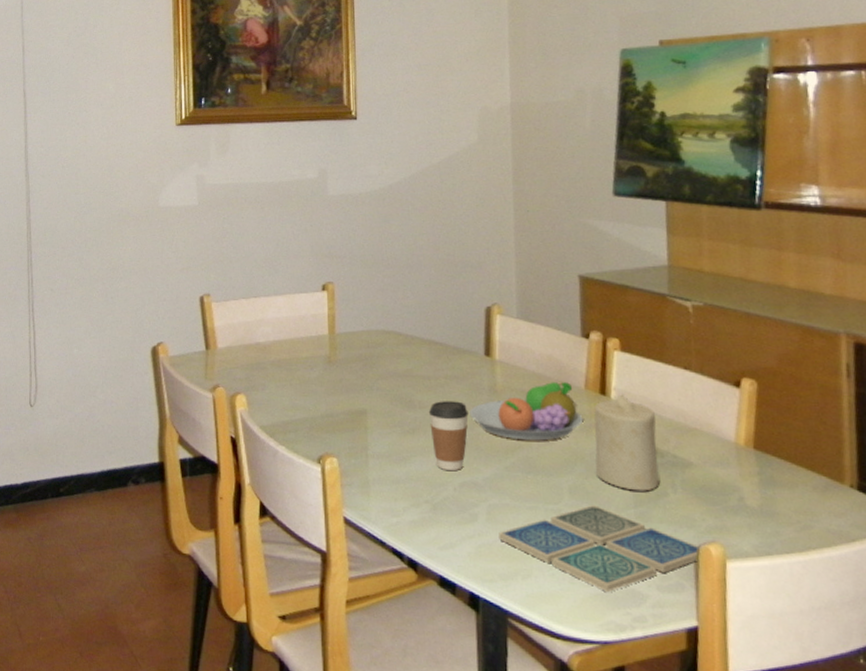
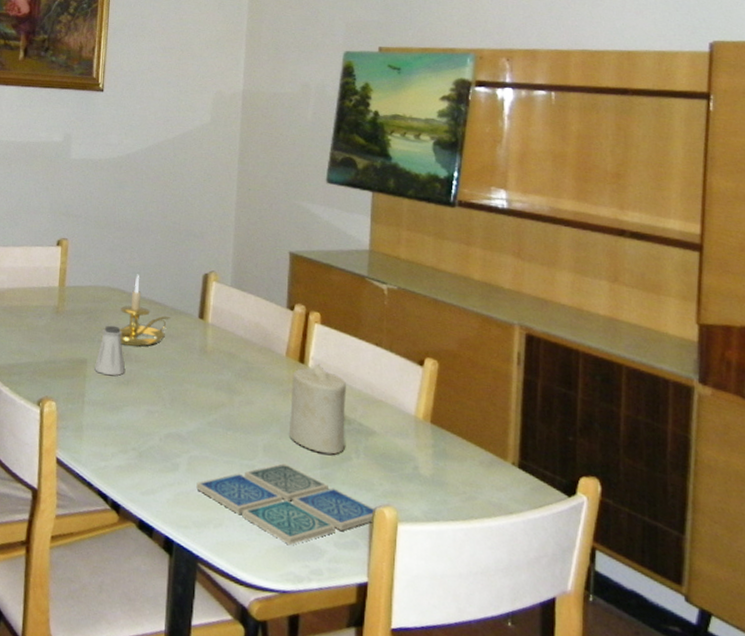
saltshaker: none [376,371,409,424] -> present [94,325,125,376]
candle holder: none [382,313,454,391] -> present [104,274,171,347]
coffee cup: present [428,401,469,472] -> none [143,356,179,423]
fruit bowl: present [470,382,583,441] -> none [180,347,282,401]

